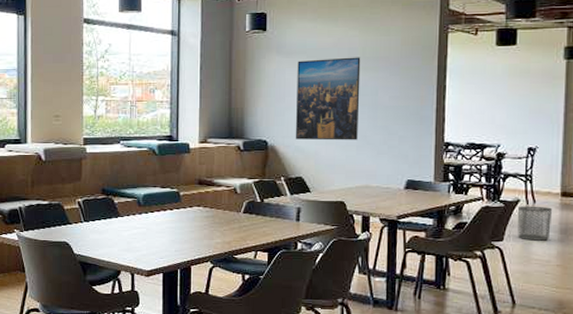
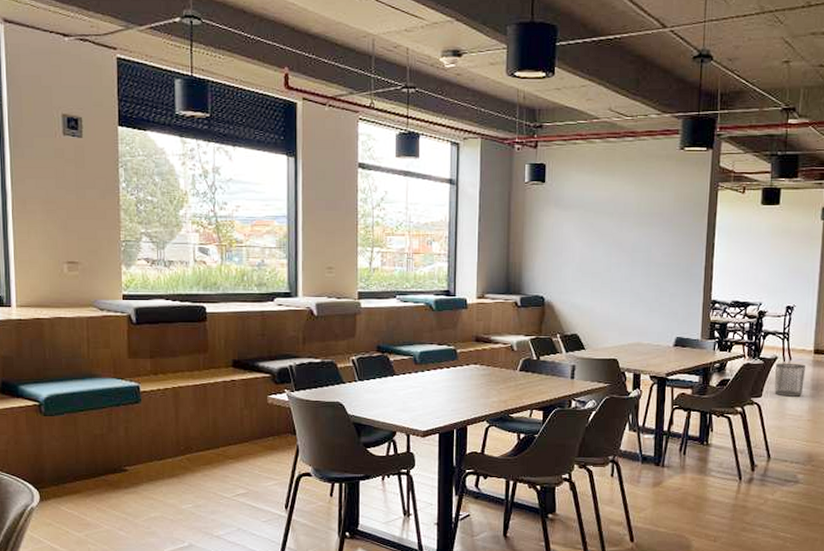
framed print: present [295,57,361,141] -> none [571,212,636,297]

